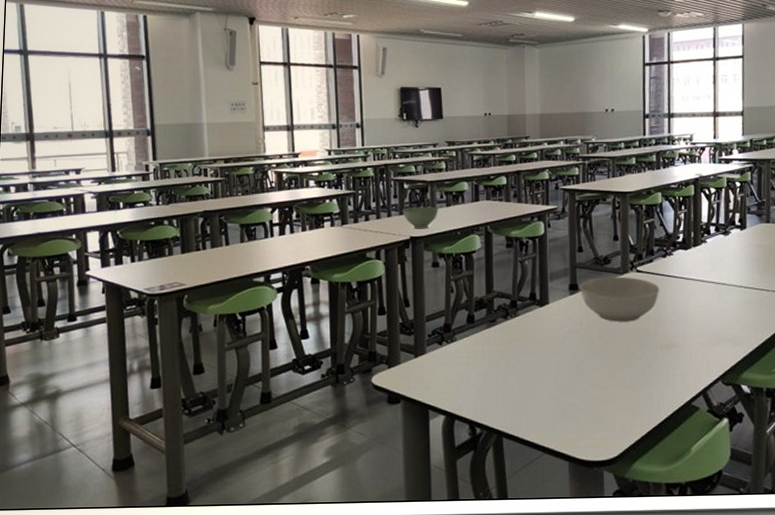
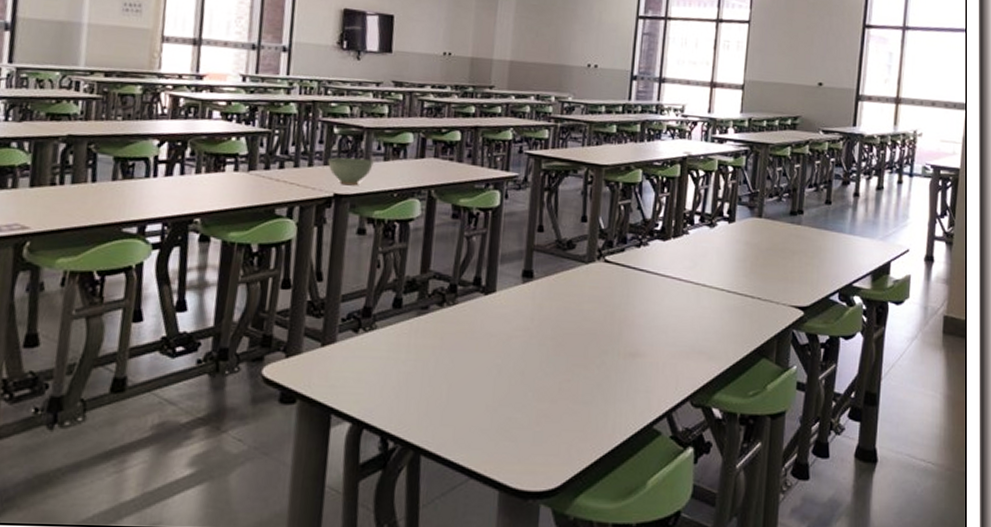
bowl: present [580,276,660,322] -> none [535,264,630,322]

